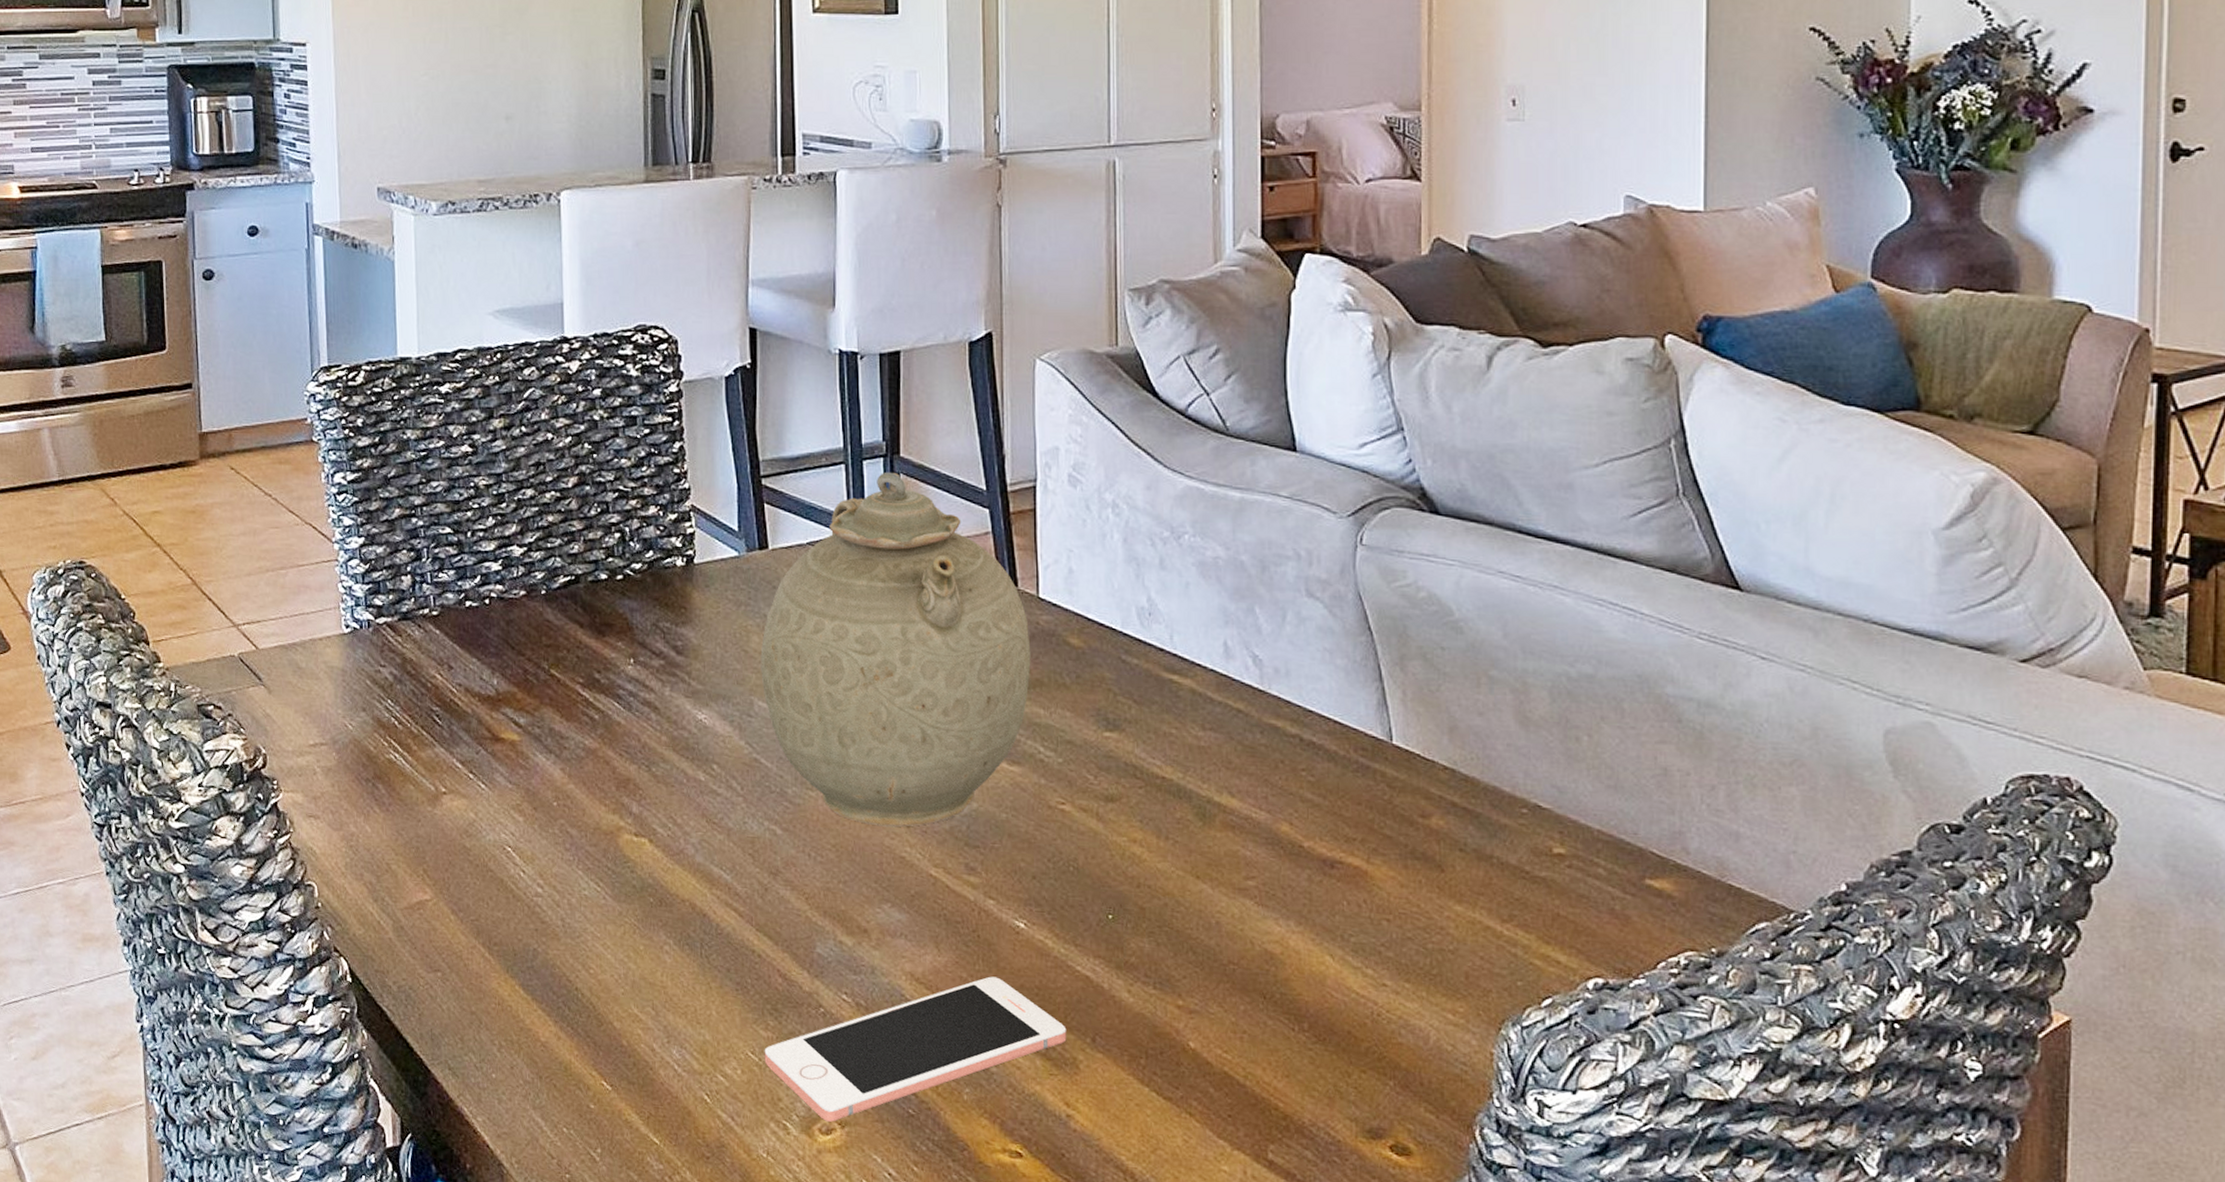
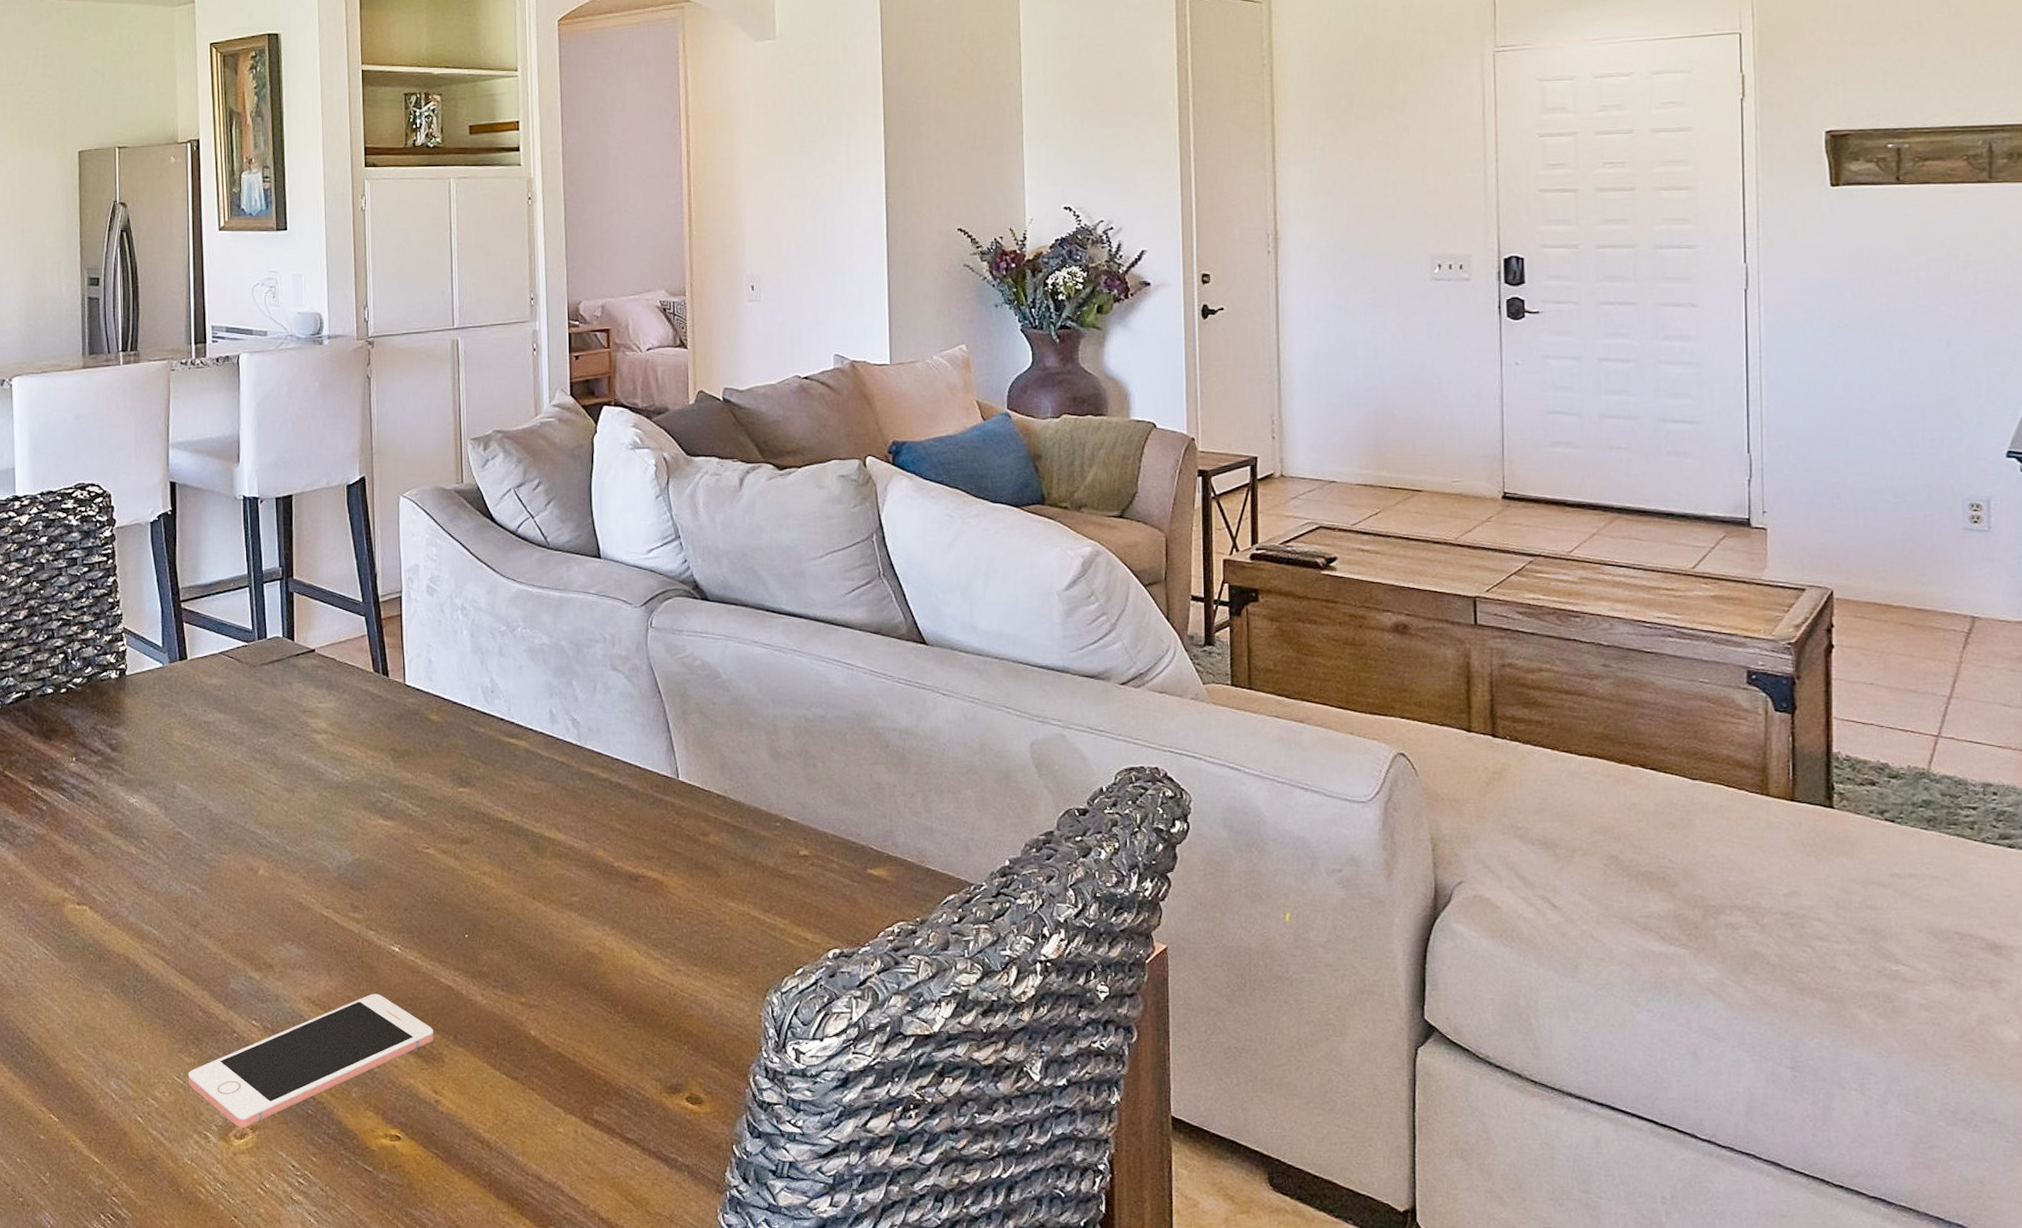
teapot: present [760,471,1031,827] -> none [181,591,400,879]

